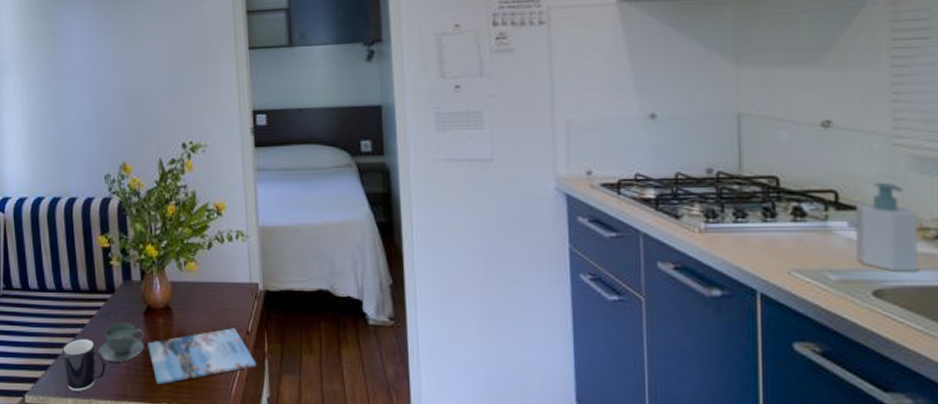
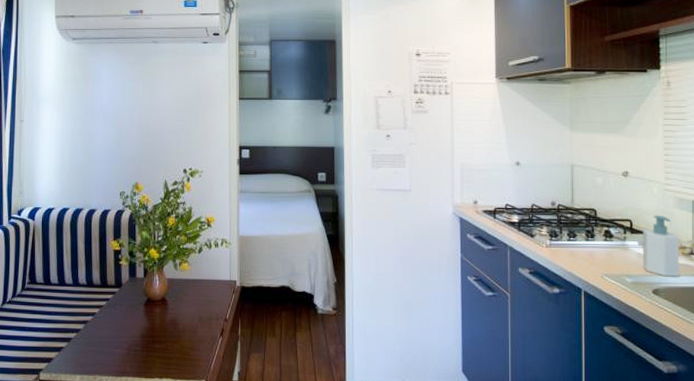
mug: present [61,338,106,391] -> none [74,324,110,369]
teacup: present [98,322,145,361] -> none [105,311,144,344]
magazine: present [148,328,257,385] -> none [146,316,231,363]

